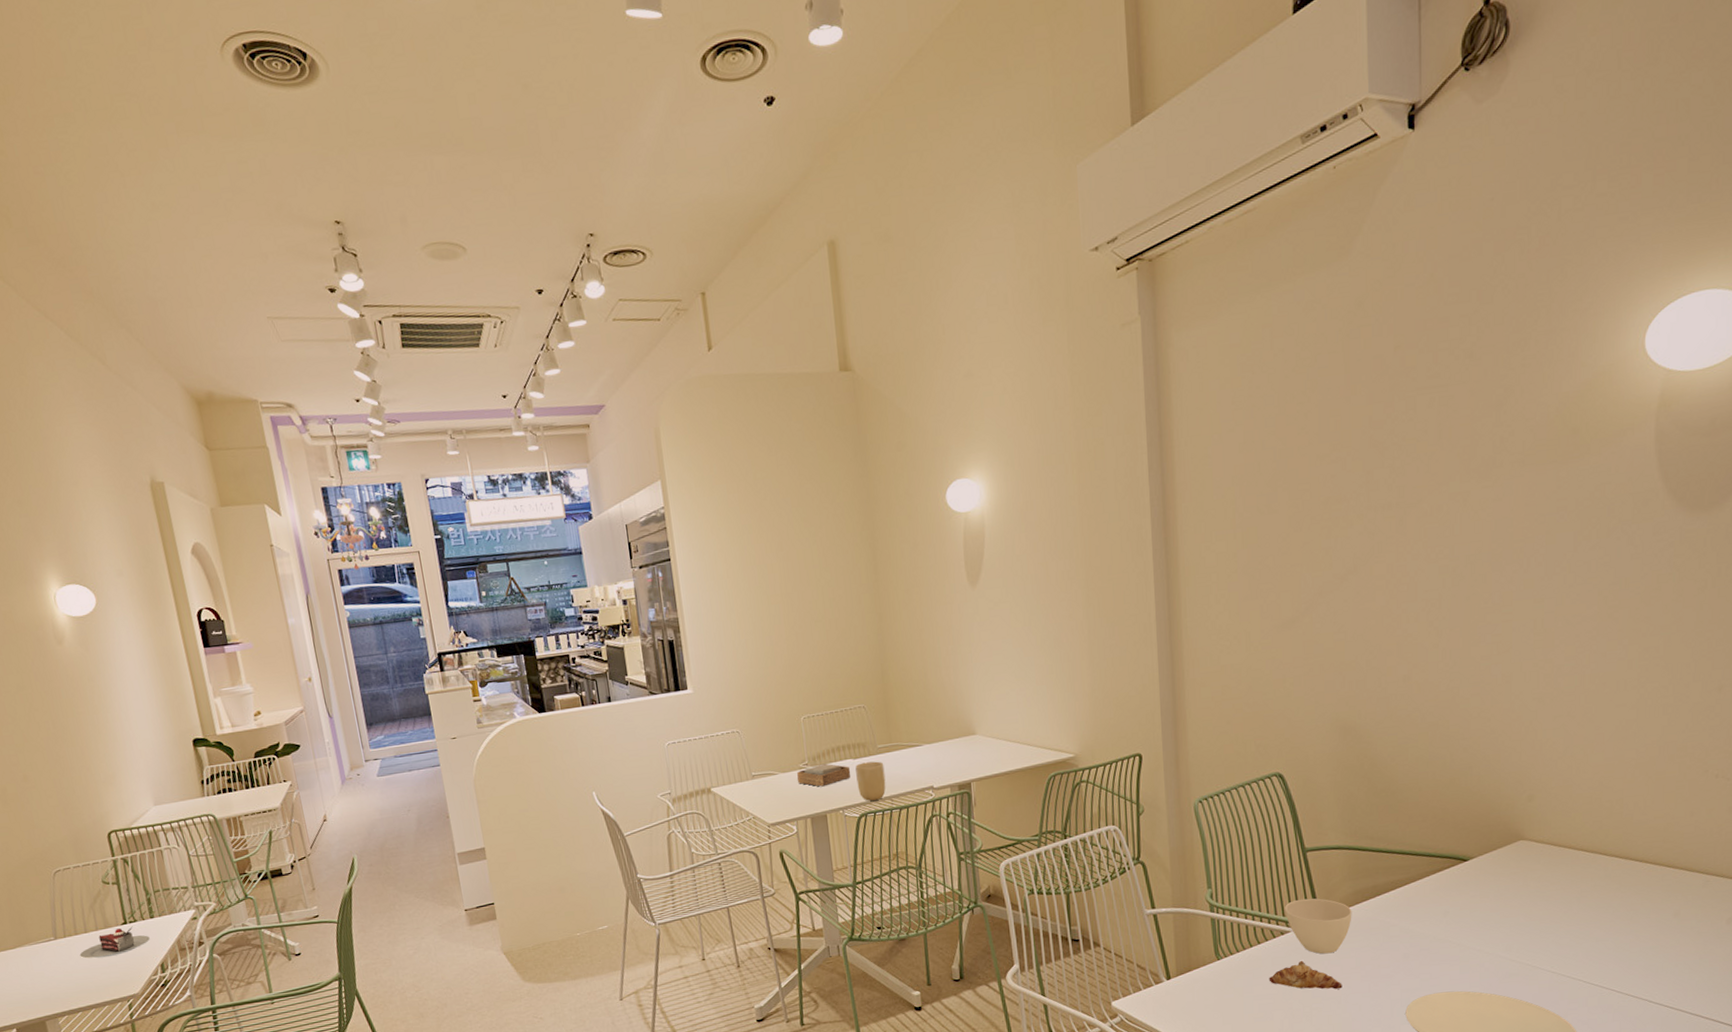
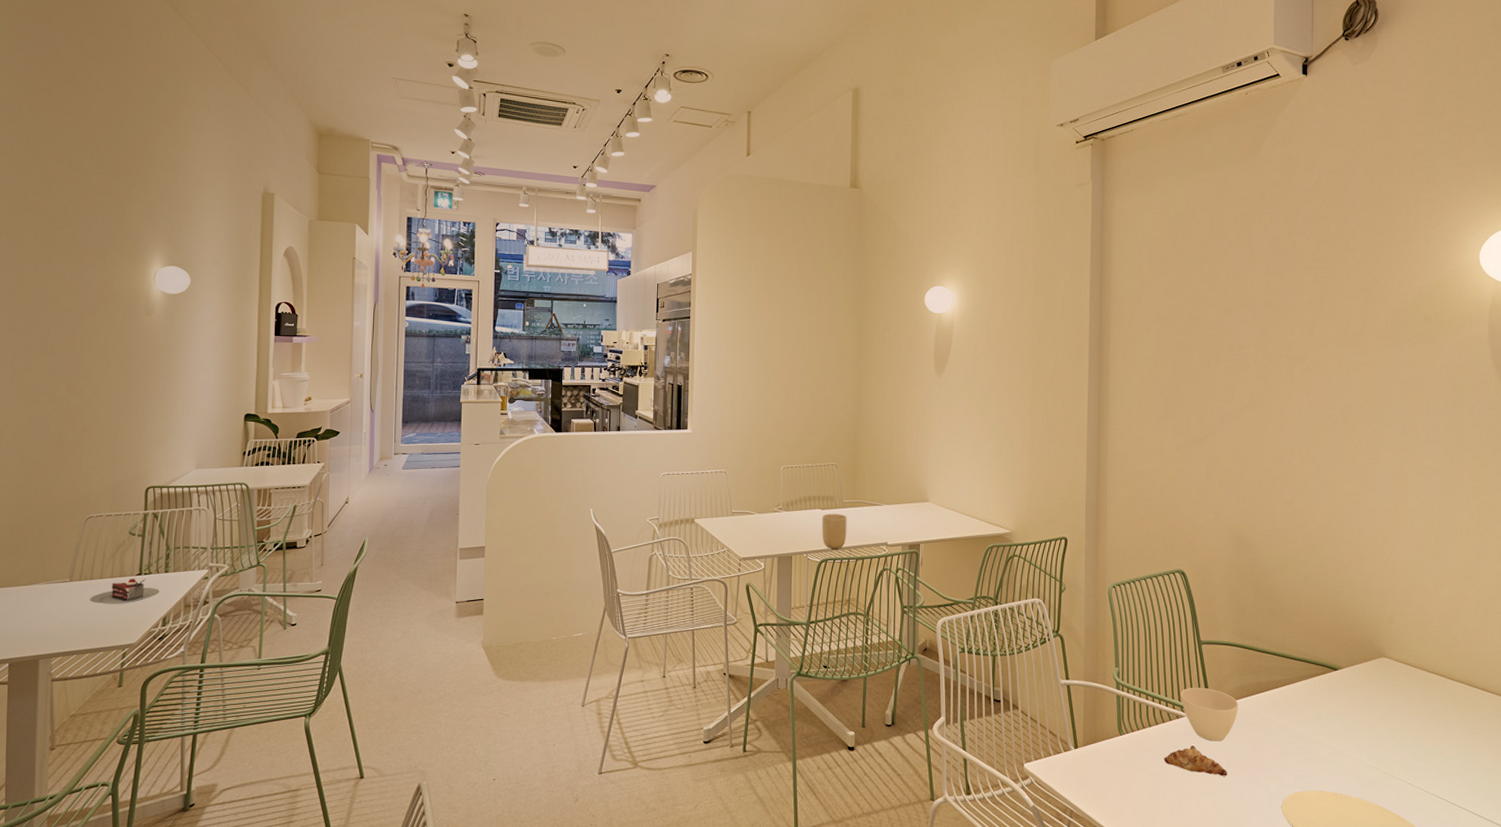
napkin holder: present [797,763,851,787] -> none [770,510,818,531]

